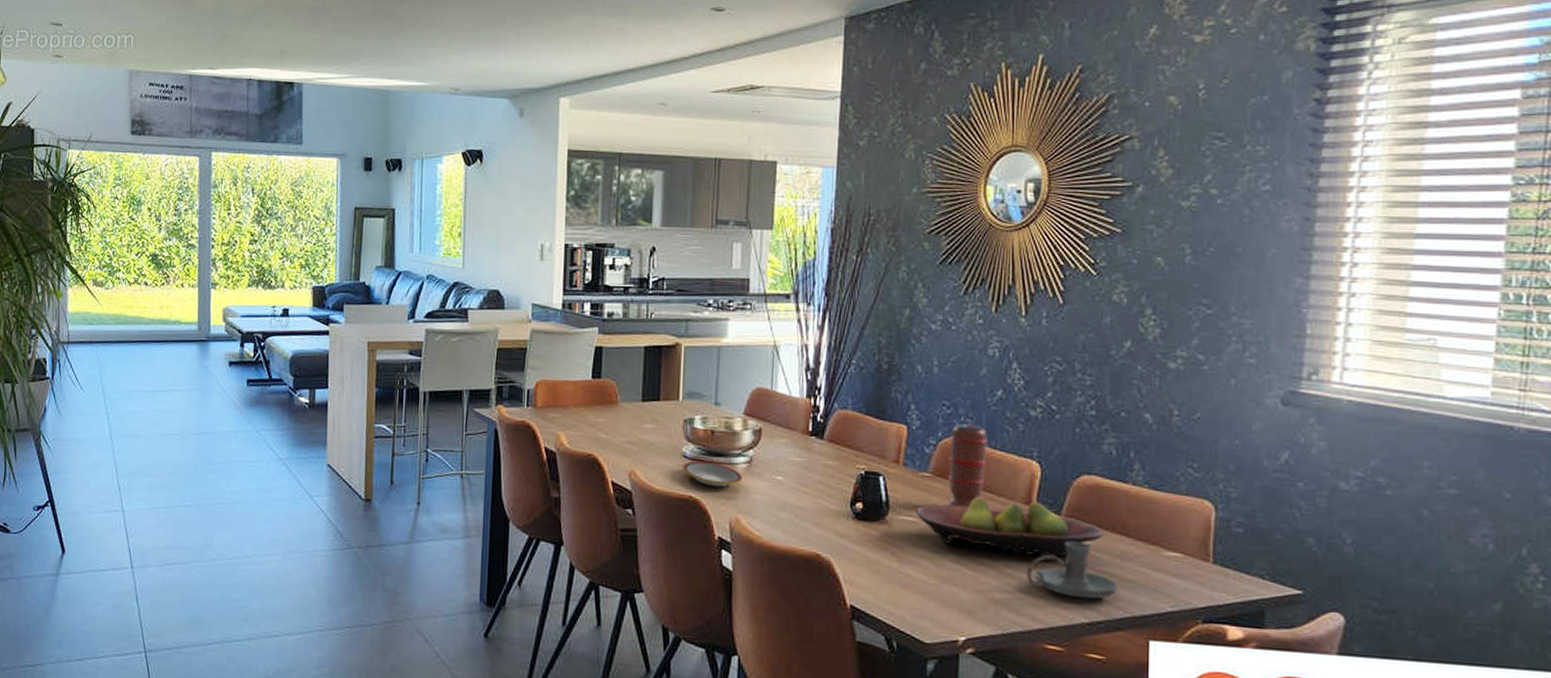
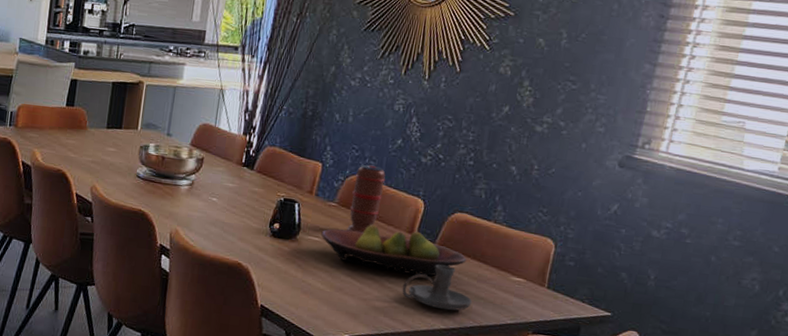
plate: present [683,461,742,488] -> none [136,181,184,204]

